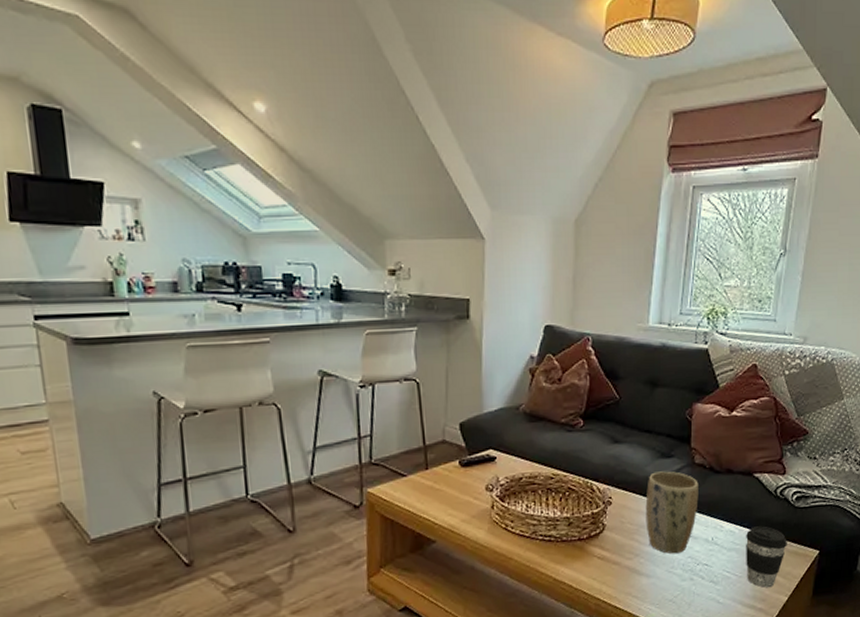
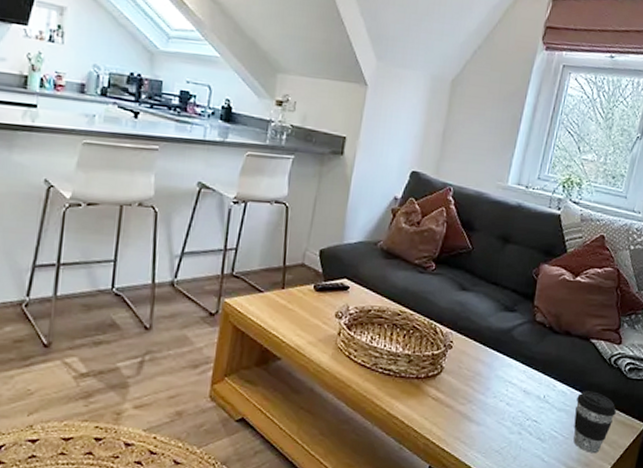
plant pot: present [645,471,699,554] -> none [482,323,537,406]

